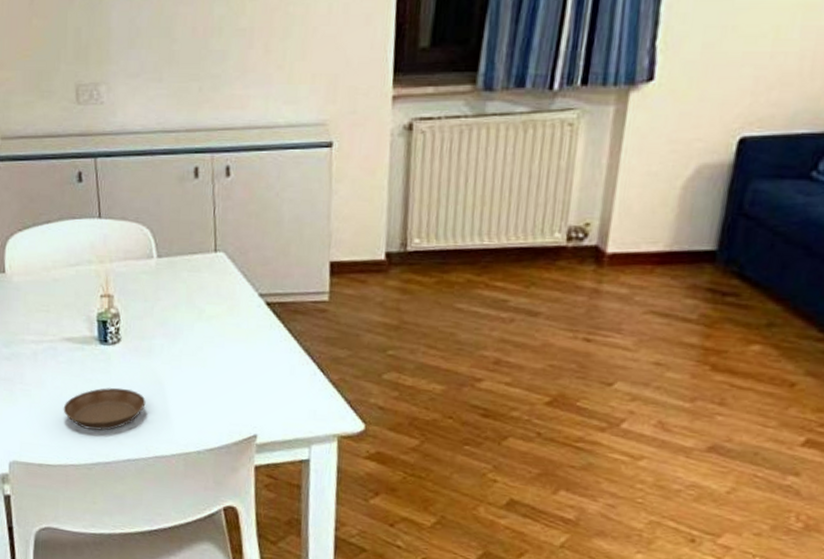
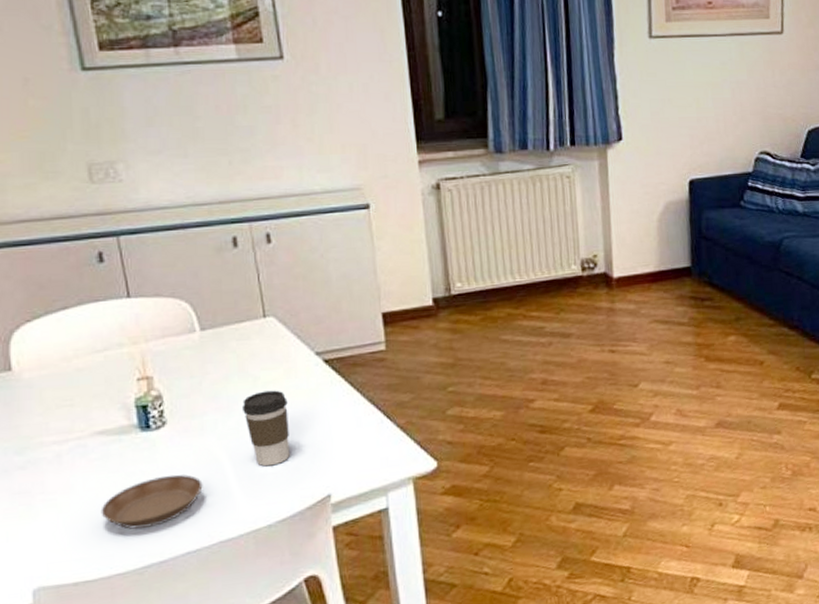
coffee cup: none [186,324,228,397] -> present [241,390,290,467]

